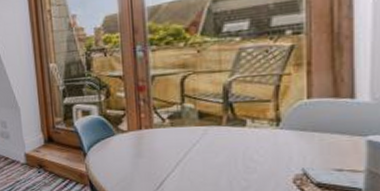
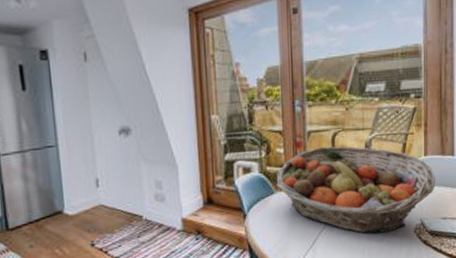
fruit basket: none [117,89,325,181] -> present [276,146,435,234]

